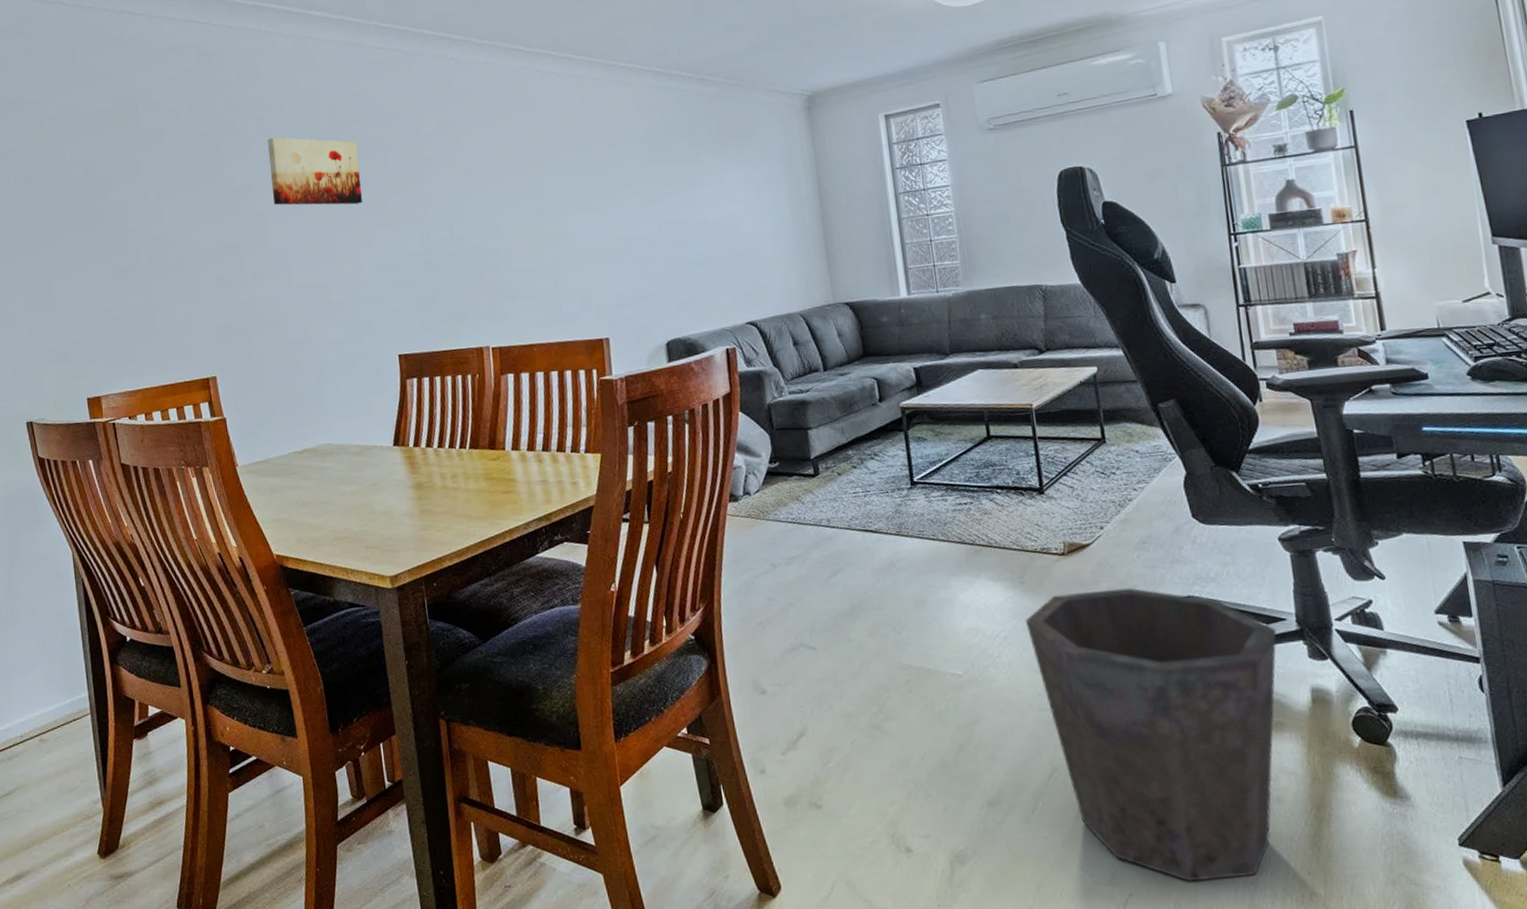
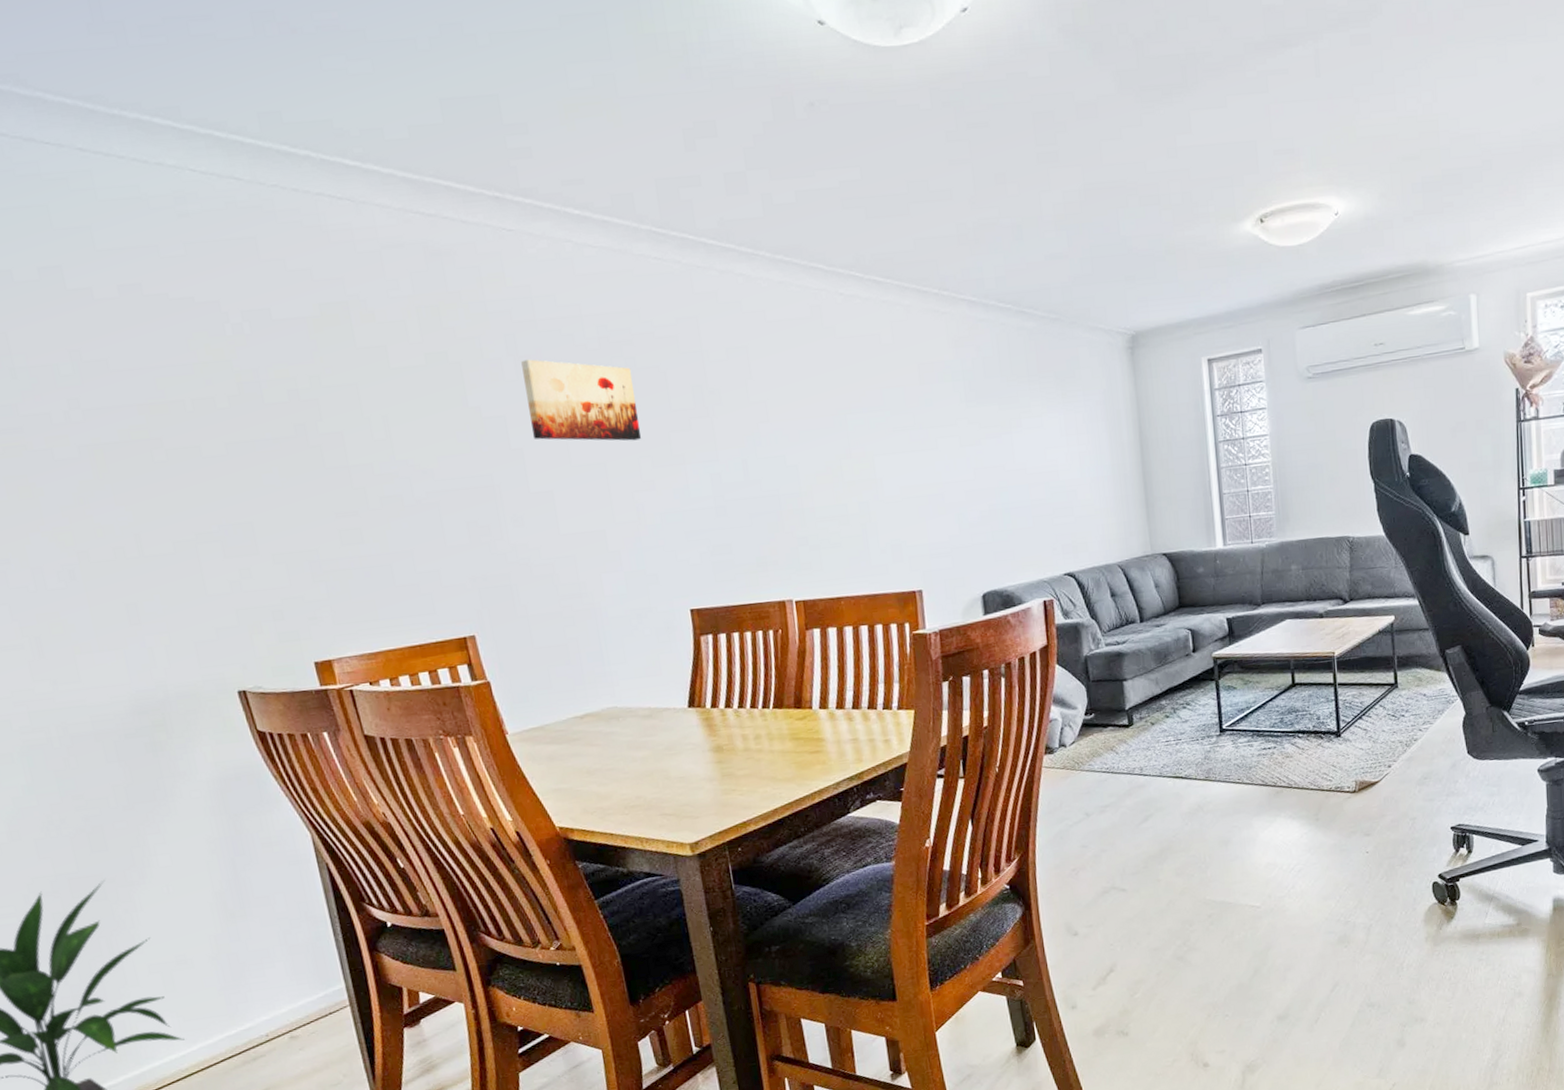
waste bin: present [1025,587,1277,882] -> none [1318,819,1530,1069]

